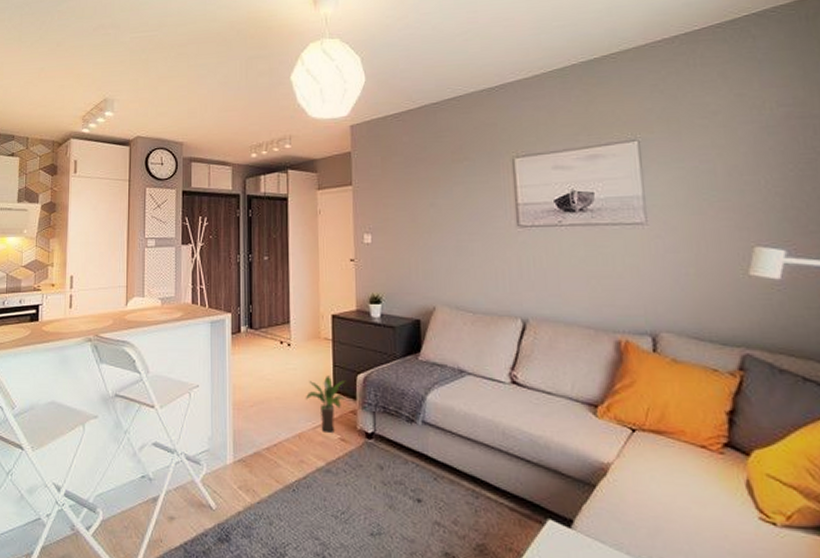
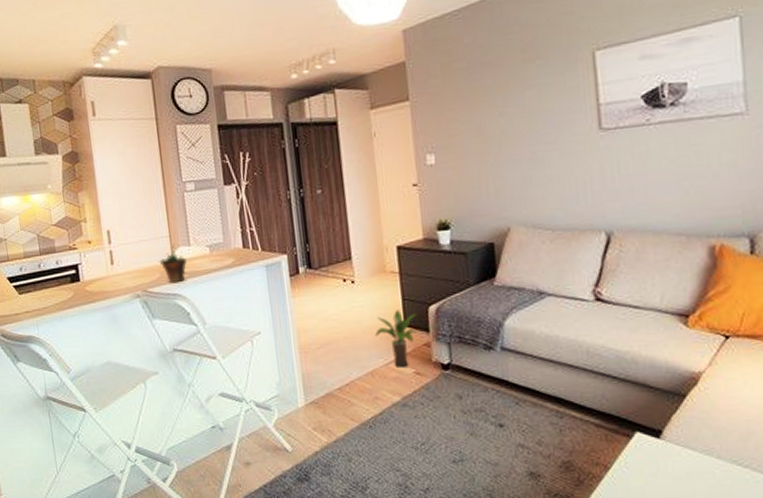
succulent plant: none [114,293,139,331] -> present [159,243,187,284]

